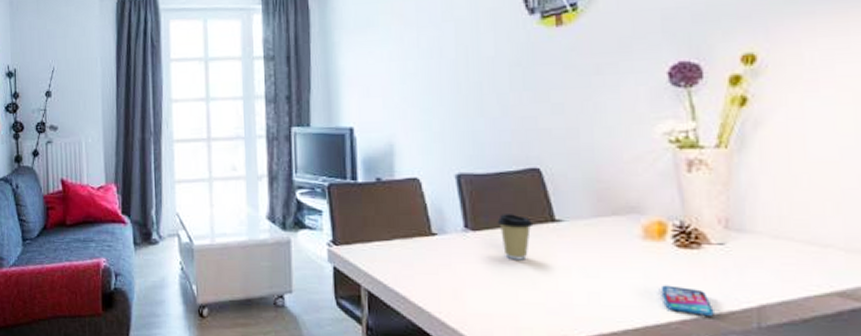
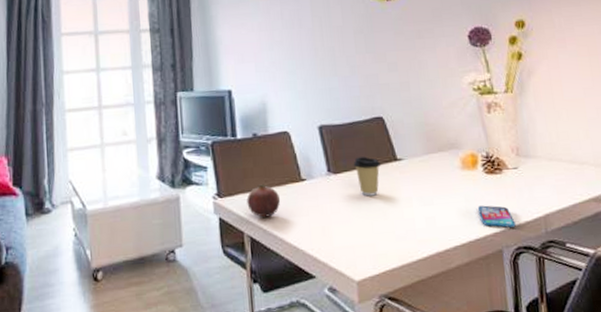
fruit: none [366,235,406,272] -> present [246,184,281,218]

